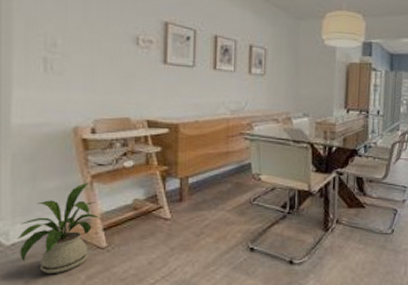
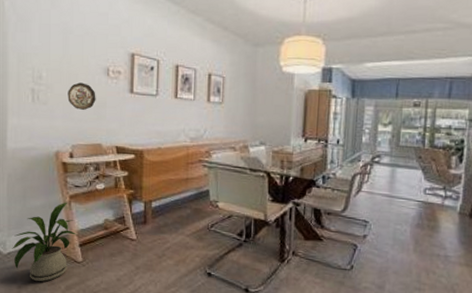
decorative plate: none [89,51,123,81] -> present [67,82,96,110]

